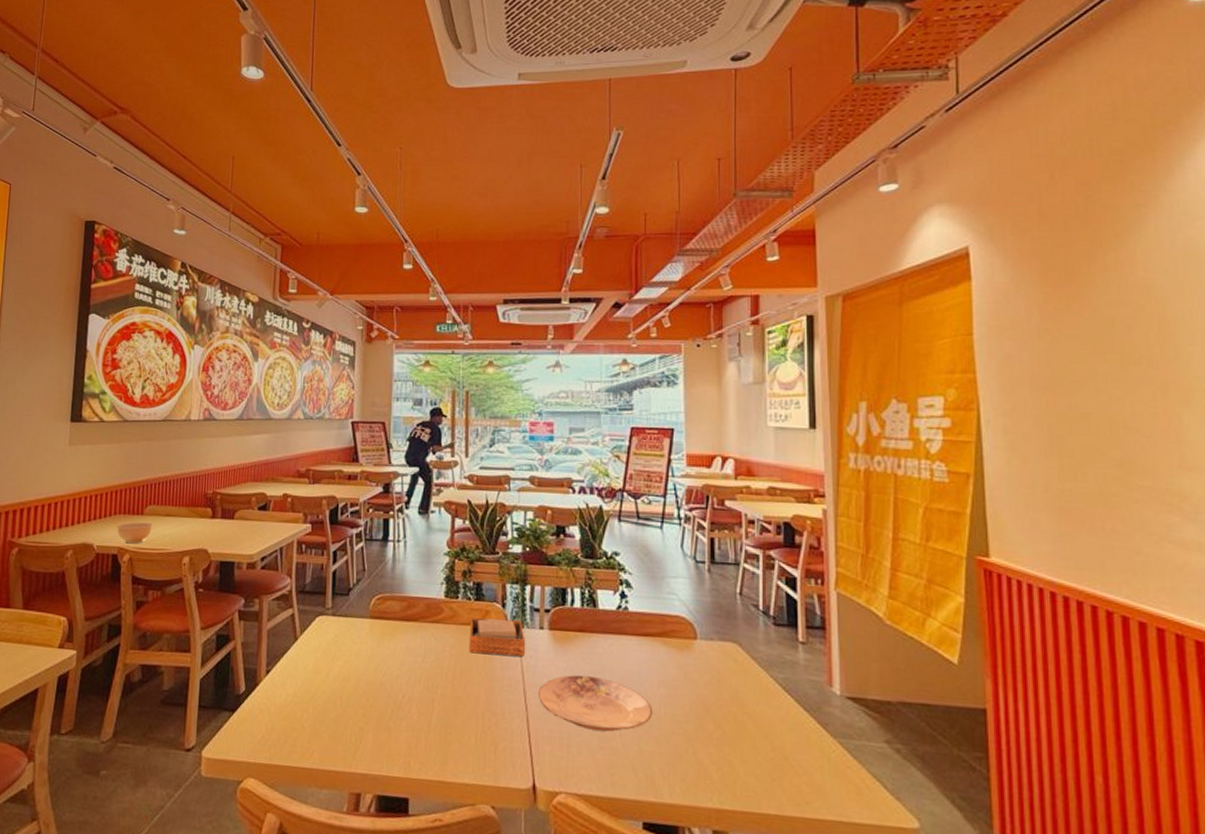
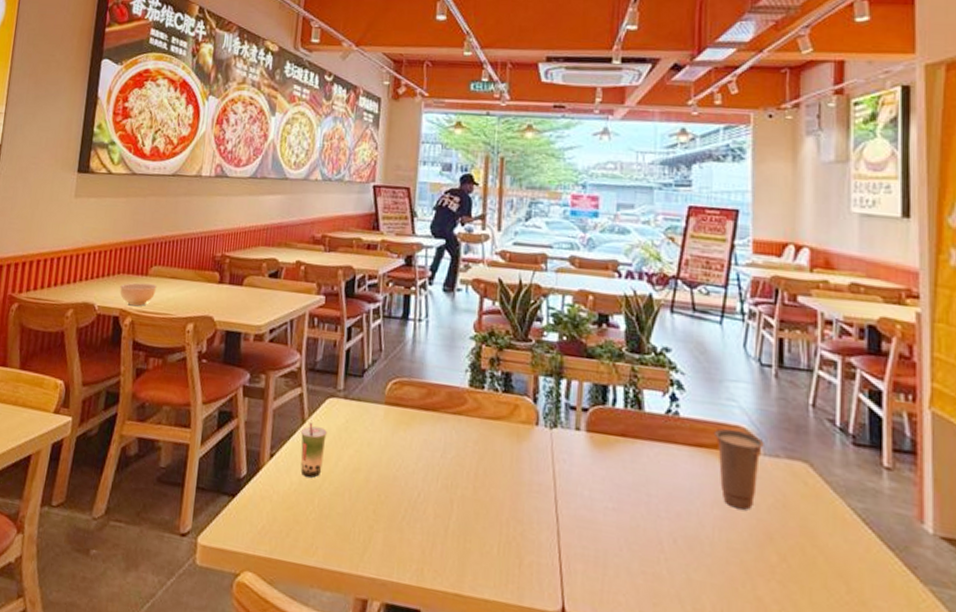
beverage cup: none [294,638,318,689] -> present [300,421,327,478]
napkin holder: present [469,617,525,658] -> none [494,411,558,461]
plate: present [537,675,653,732] -> none [570,485,705,555]
cup: none [658,619,700,687] -> present [713,428,764,510]

